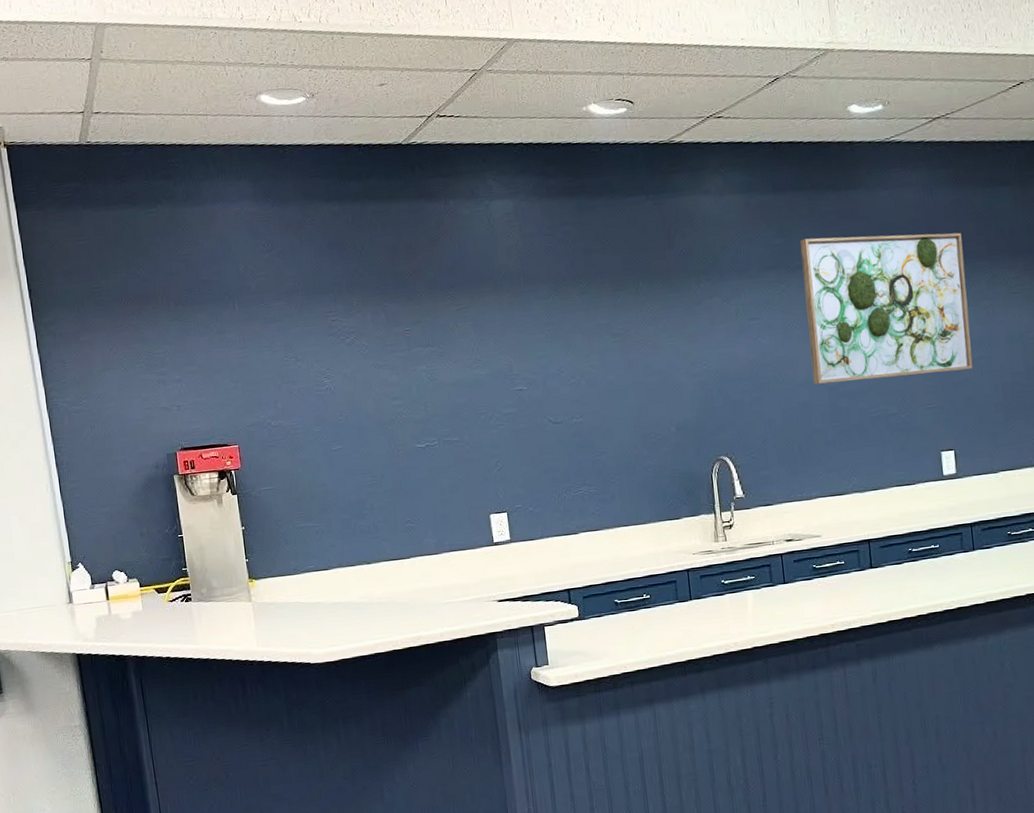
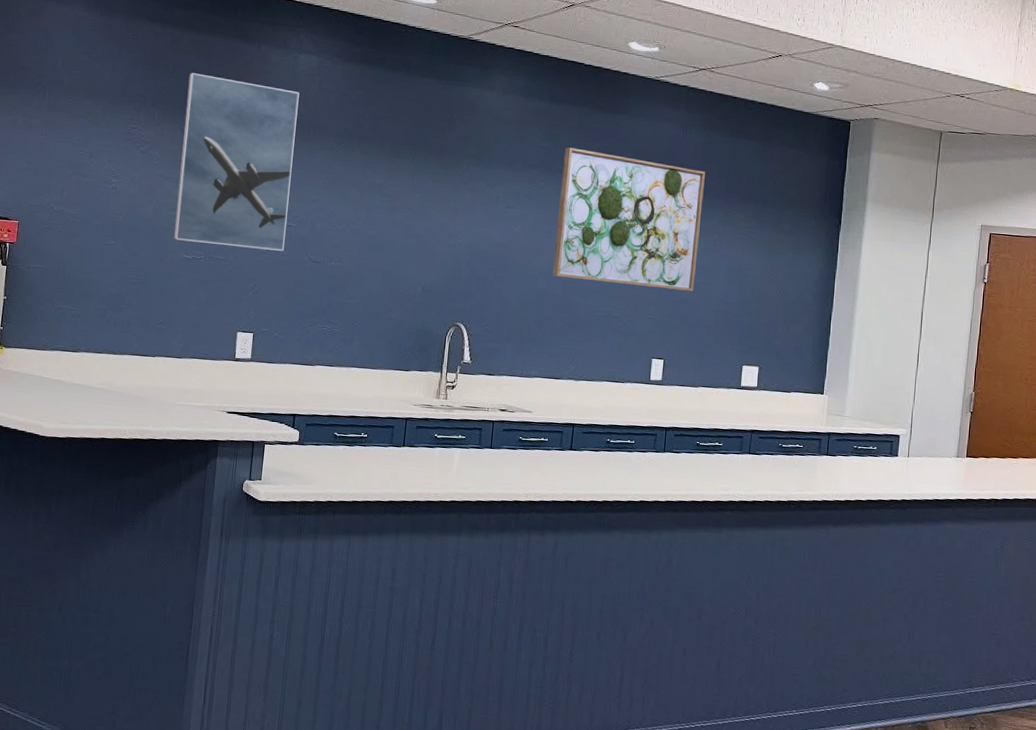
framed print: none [379,242,521,431] -> present [173,73,299,251]

